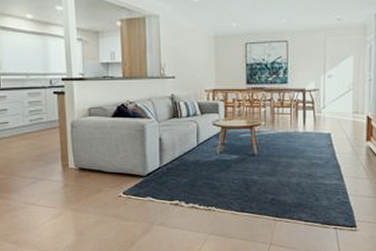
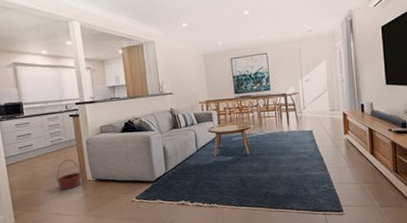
basket: none [33,142,63,178] -> present [56,158,82,190]

